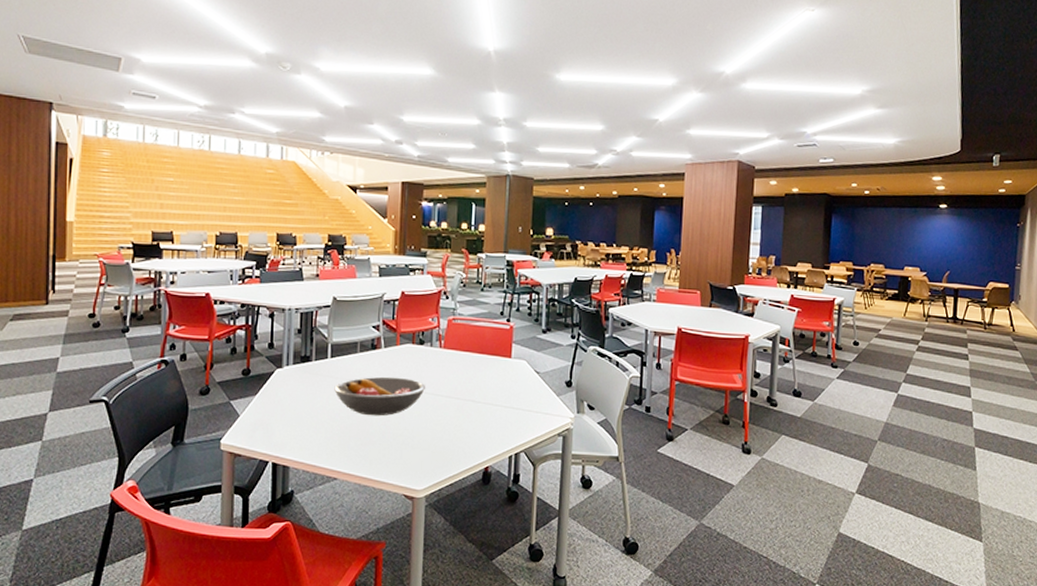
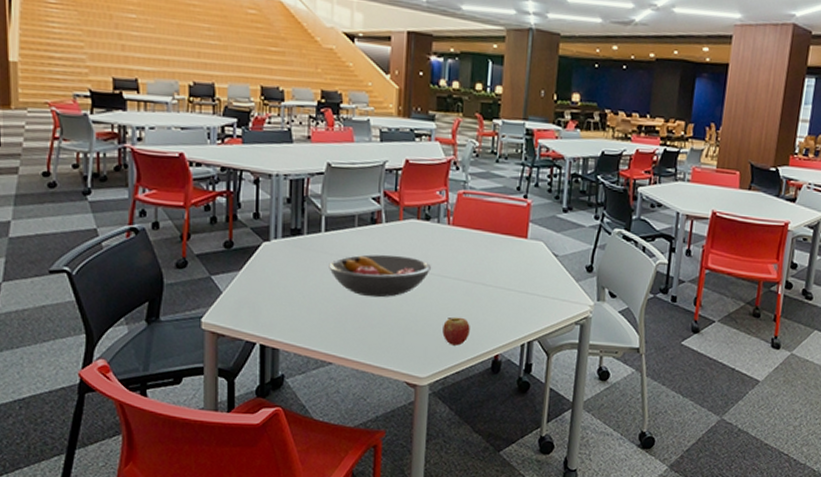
fruit: none [437,432,462,459] -> present [442,317,470,346]

